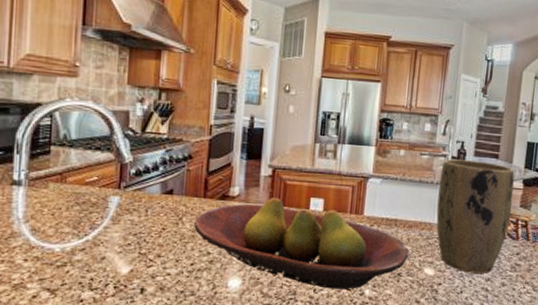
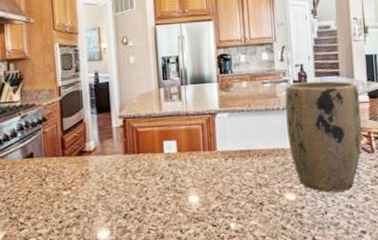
fruit bowl: present [194,197,409,289] -> none [57,145,267,228]

